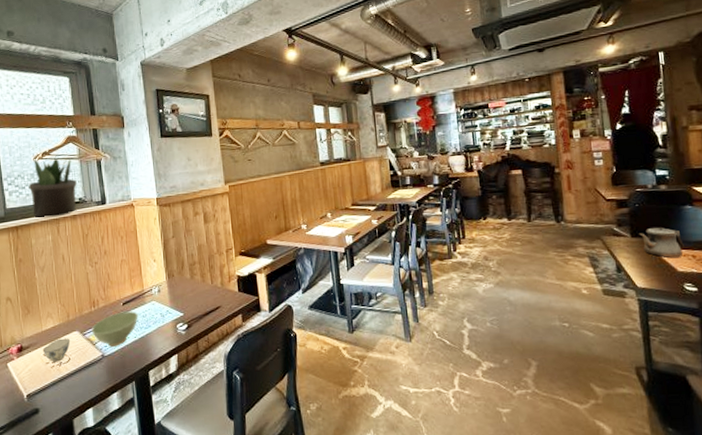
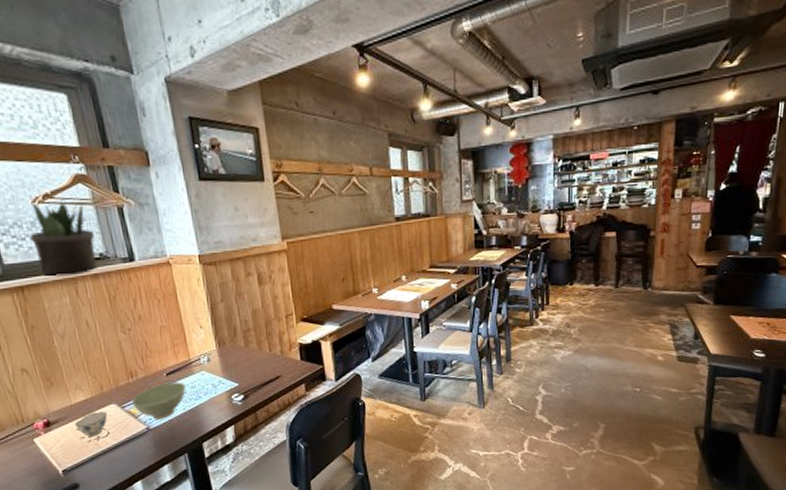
teapot: present [639,226,684,258] -> none [722,294,762,326]

